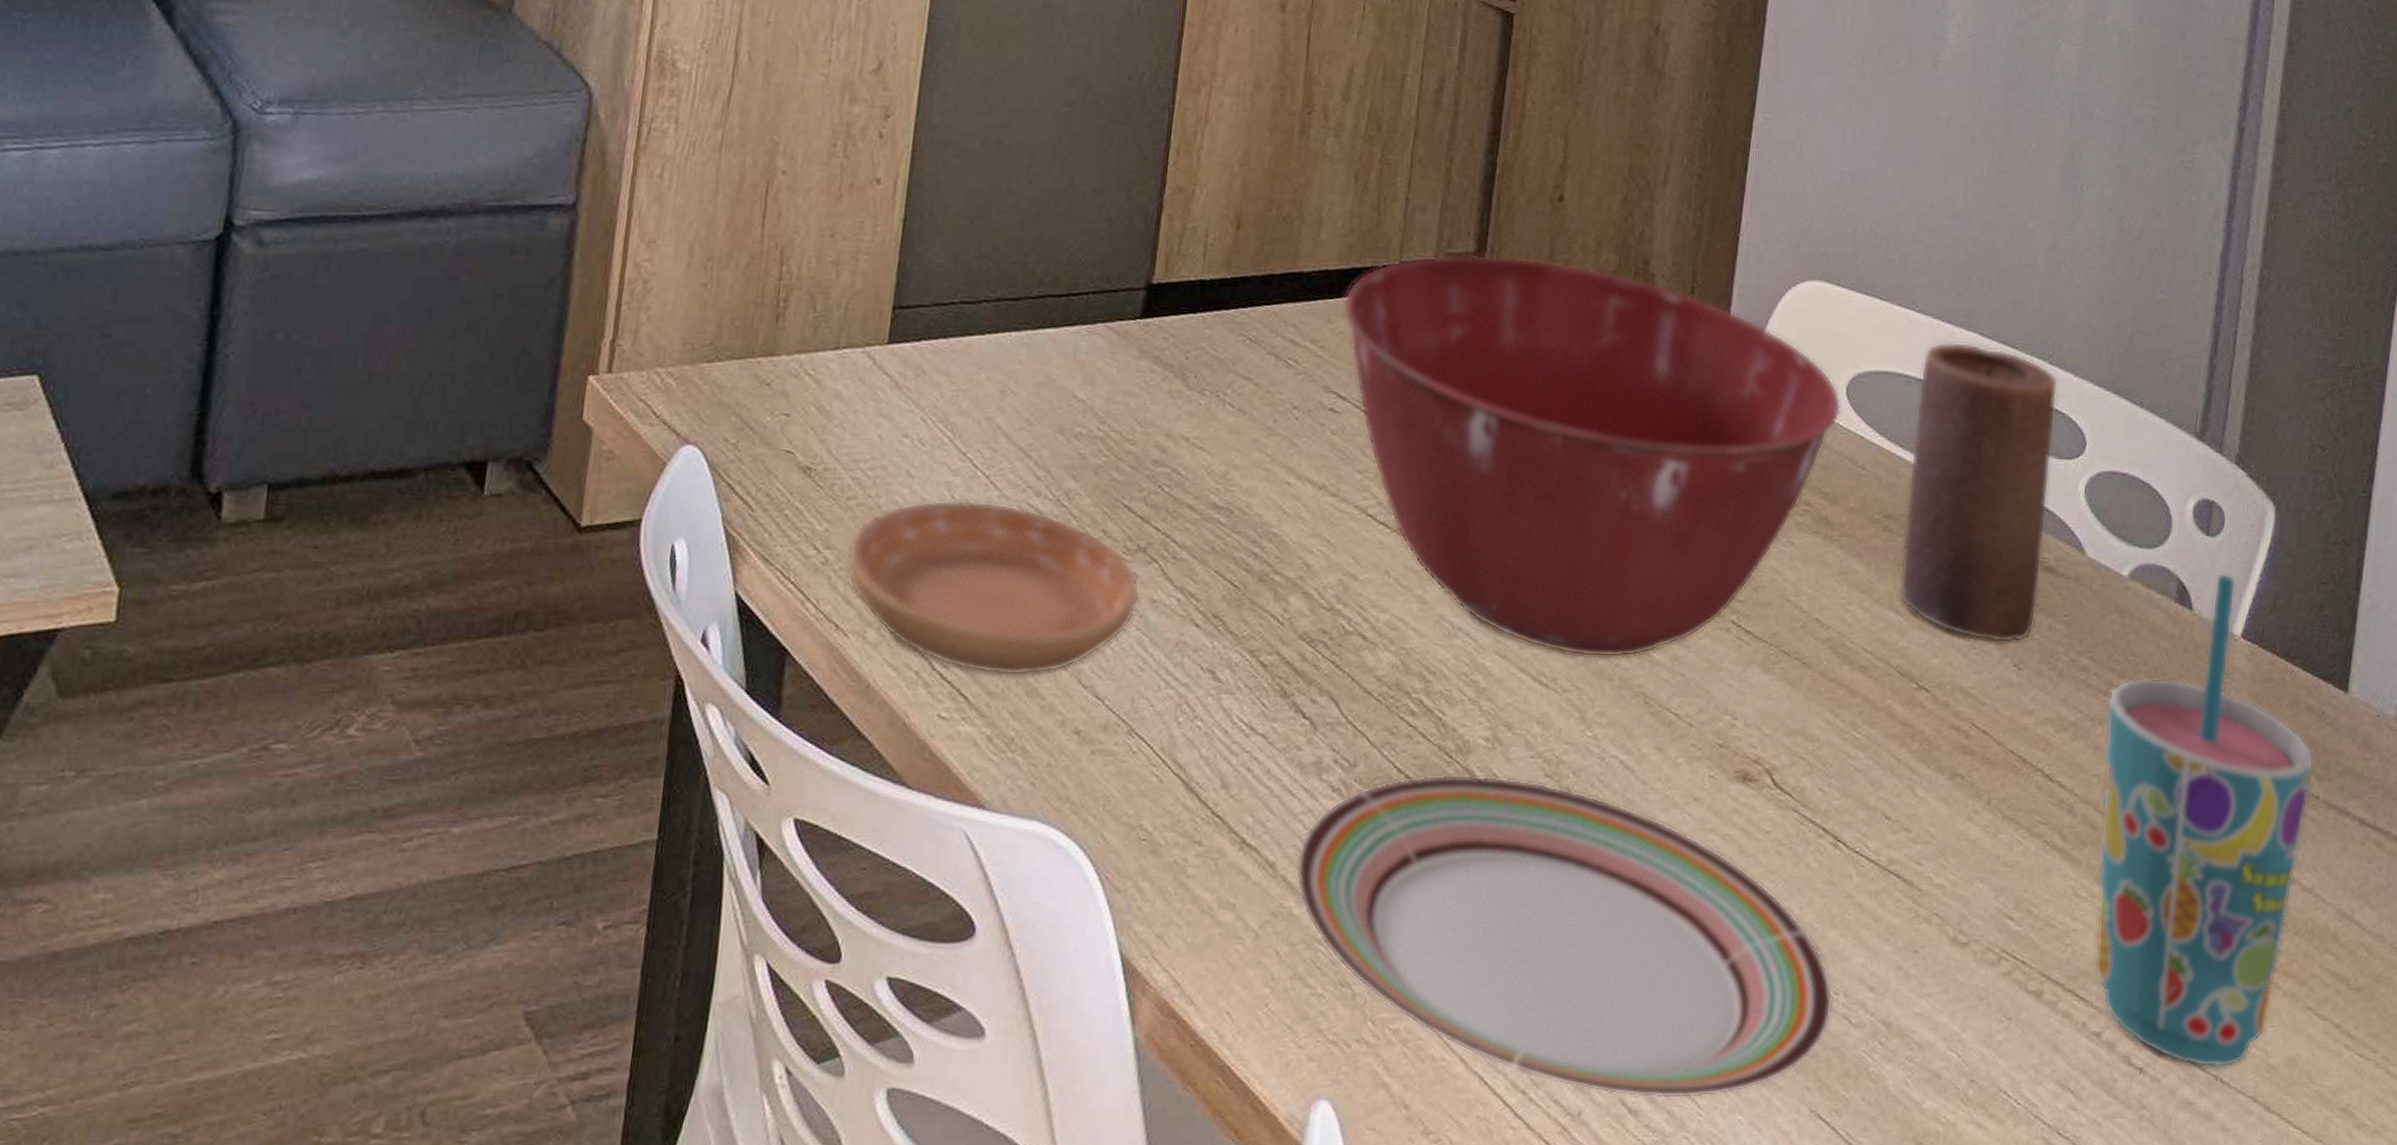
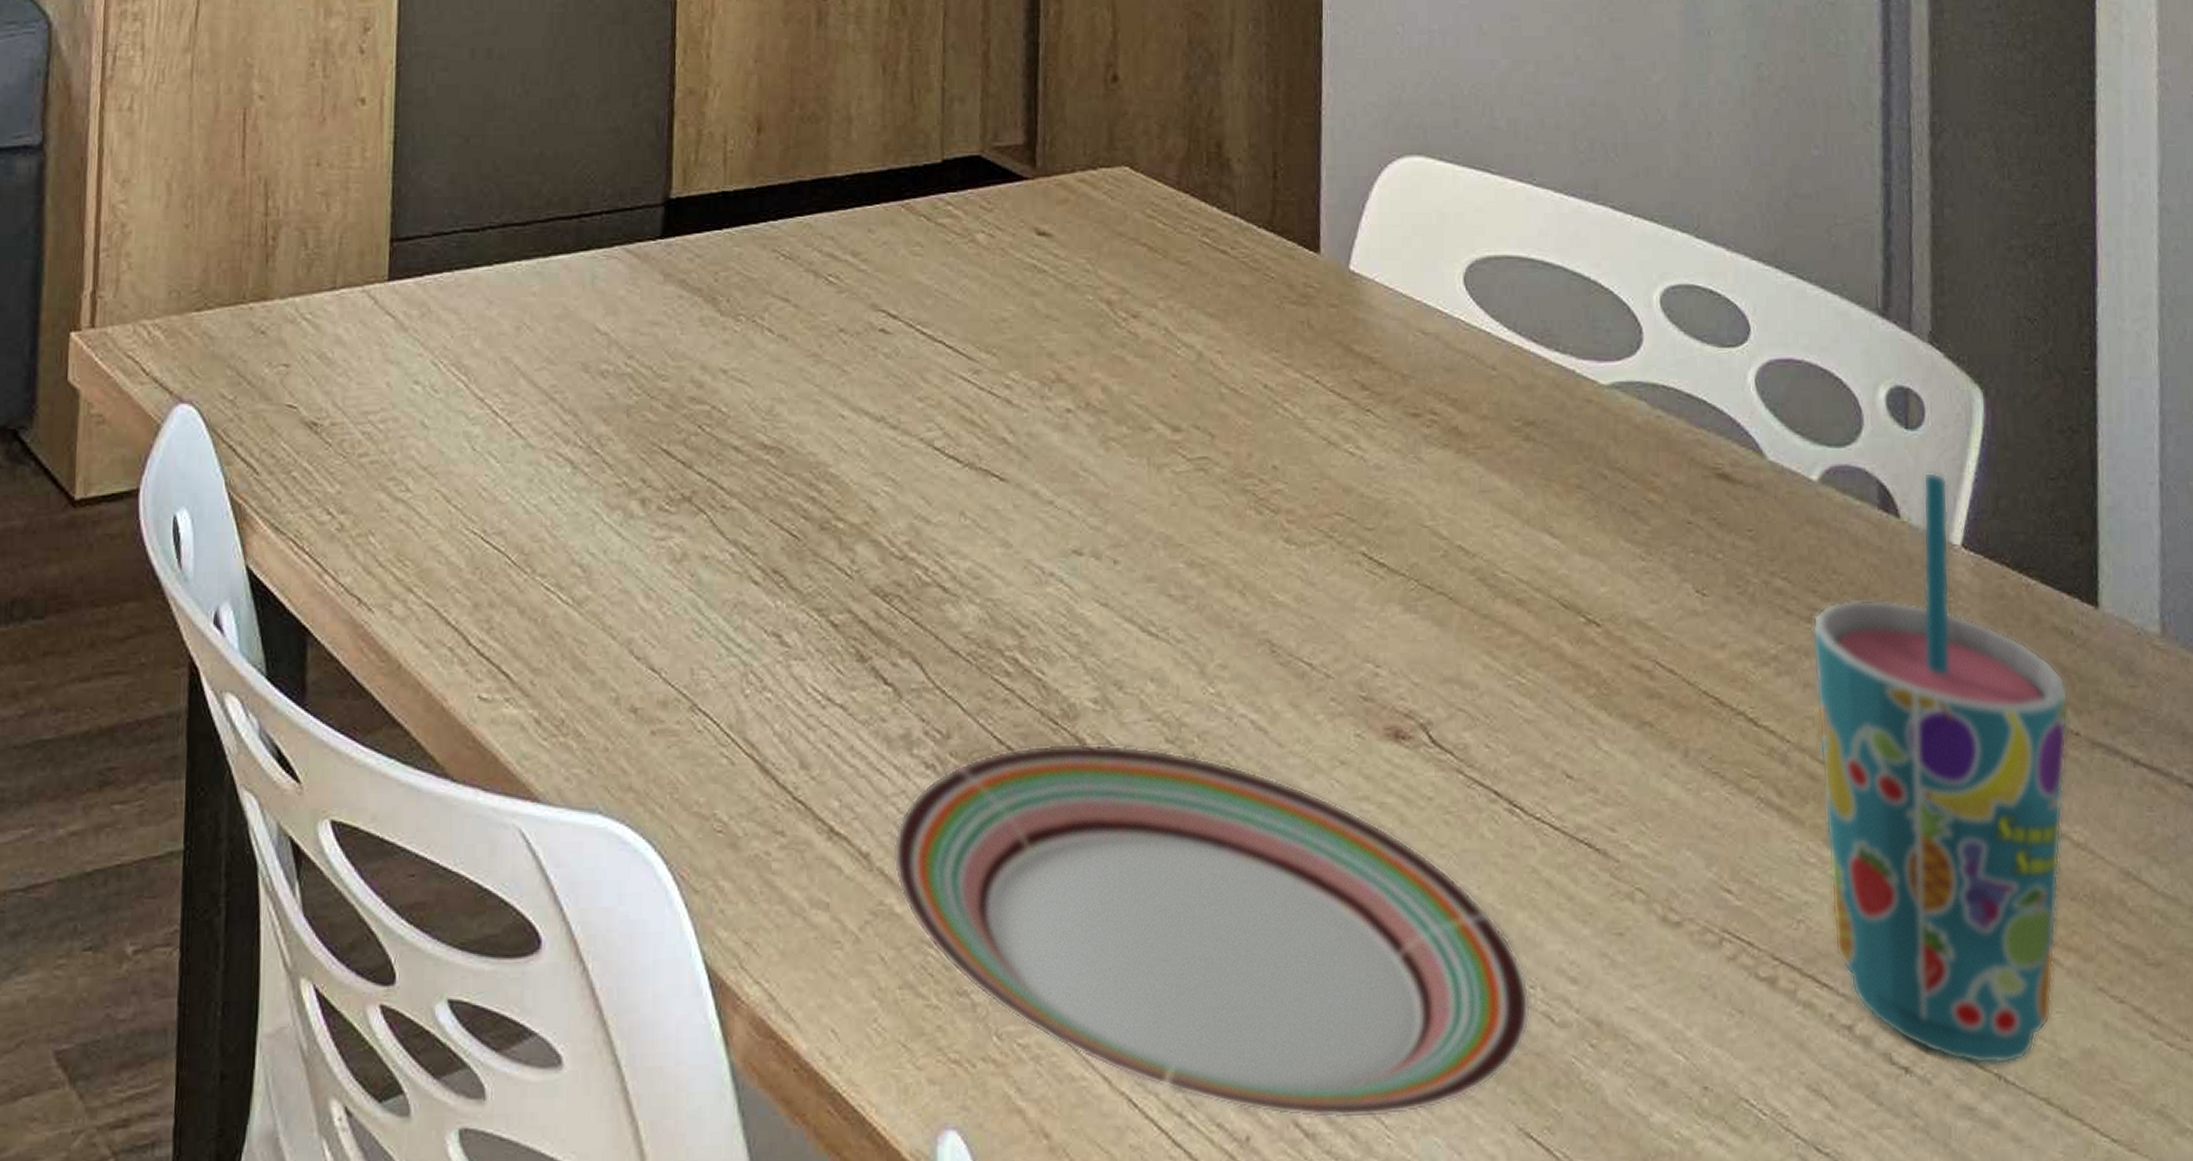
saucer: present [846,499,1140,676] -> none [363,451,688,649]
mixing bowl: present [1342,254,1842,658] -> none [883,146,1461,602]
candle: present [1899,341,2058,643] -> none [1547,217,1715,566]

